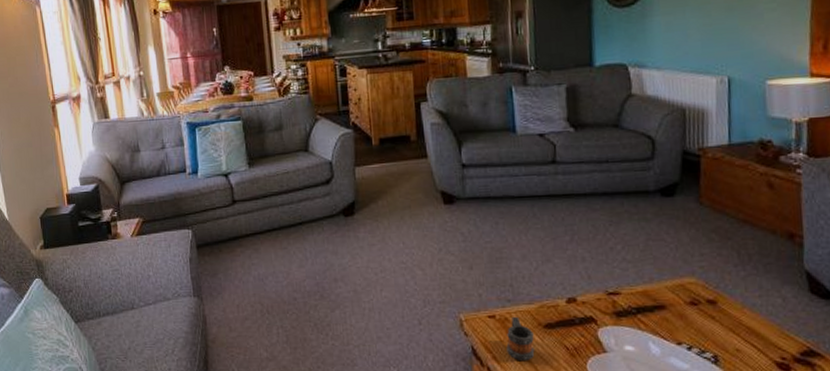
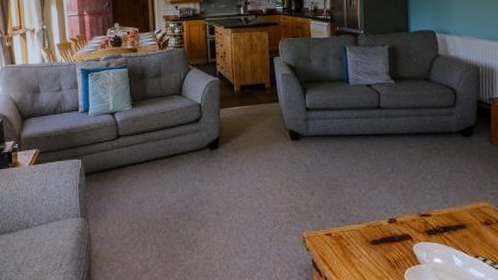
mug: present [506,316,535,361] -> none [340,234,363,272]

